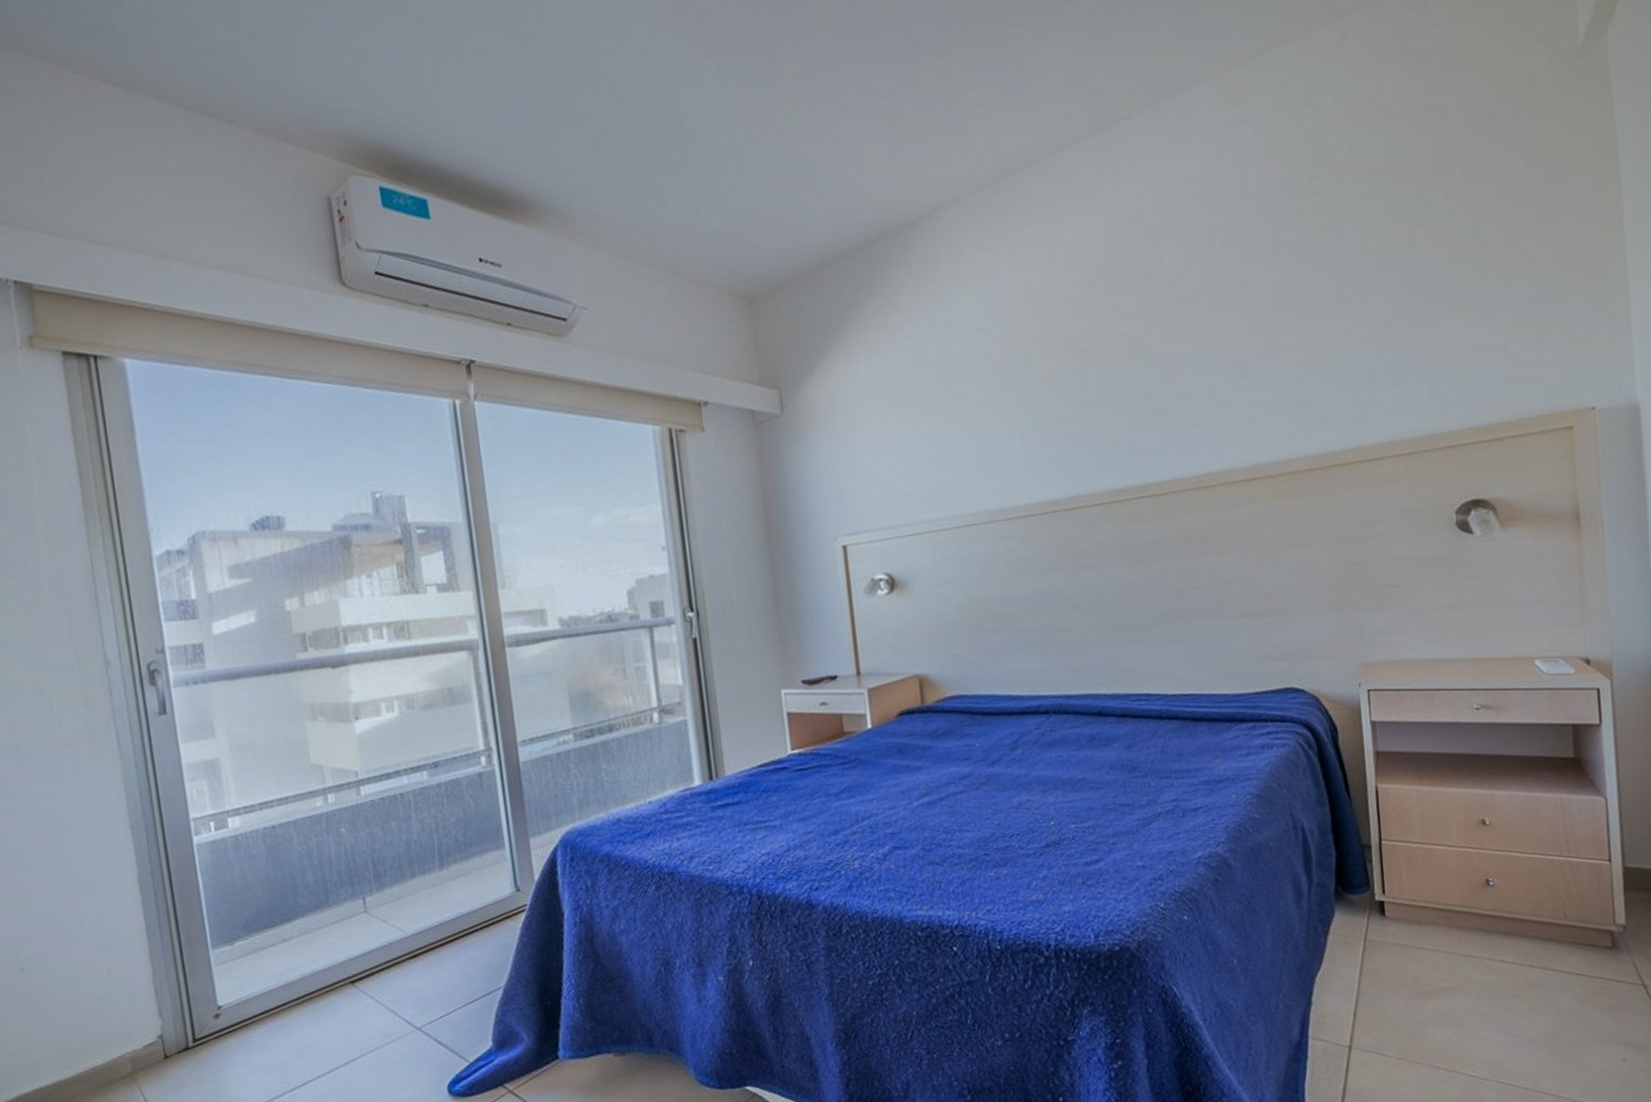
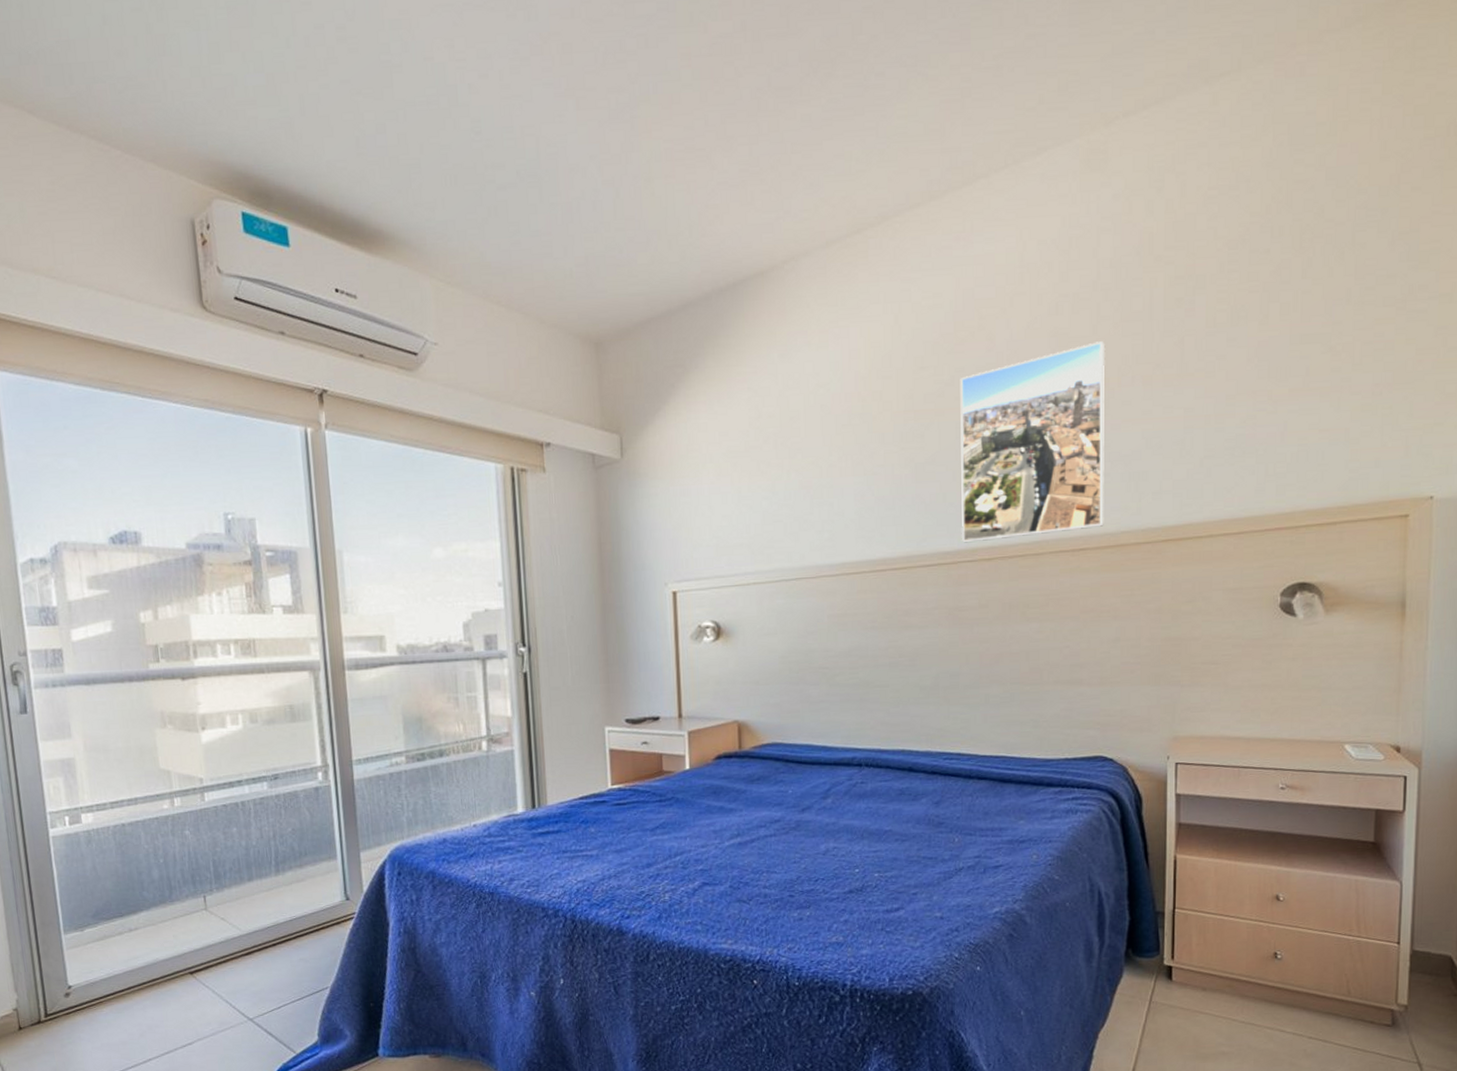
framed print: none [1118,272,1274,479] -> present [960,341,1104,543]

